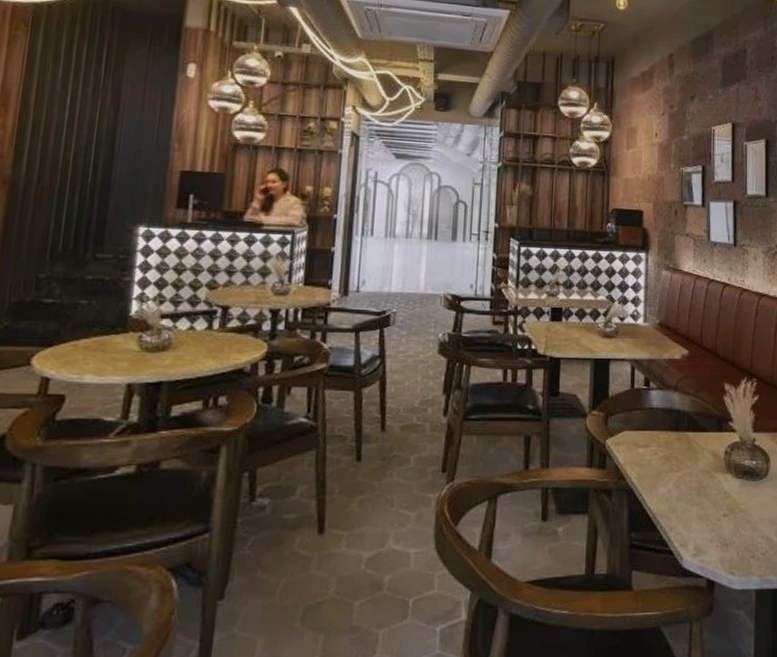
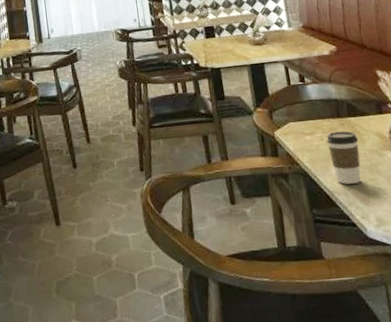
coffee cup: none [660,446,693,507] -> present [326,131,361,184]

